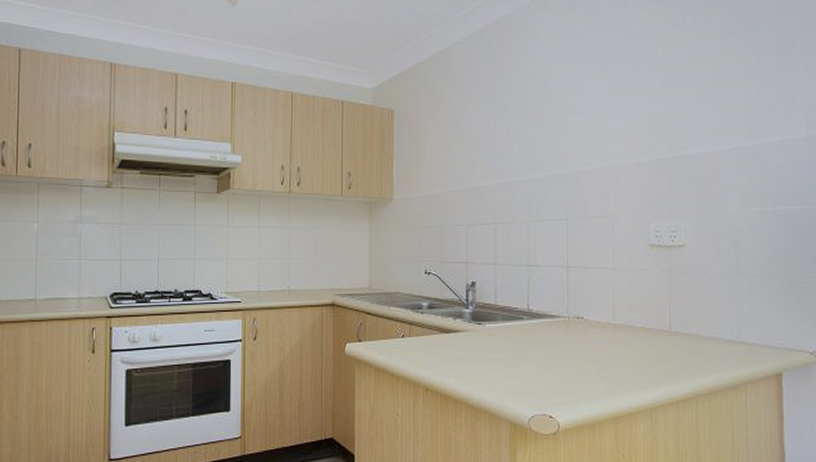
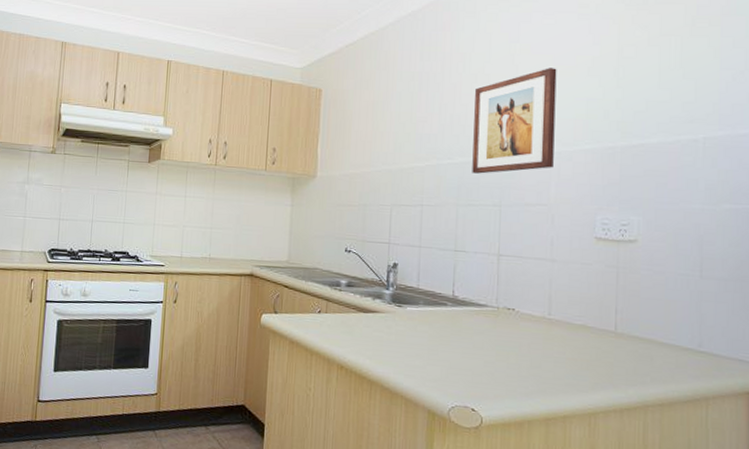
wall art: none [540,85,612,190] -> present [472,68,557,174]

